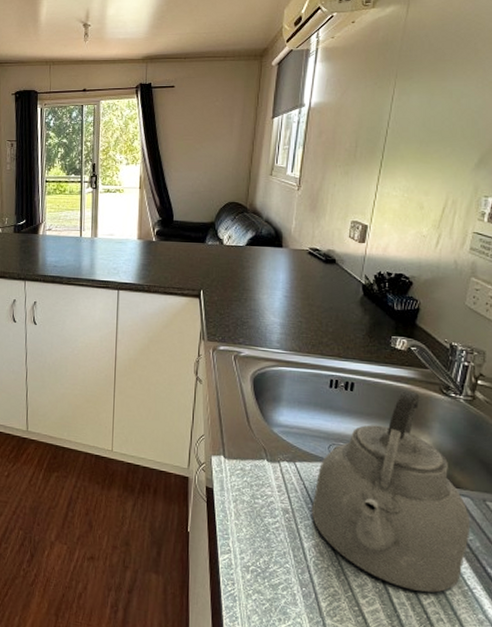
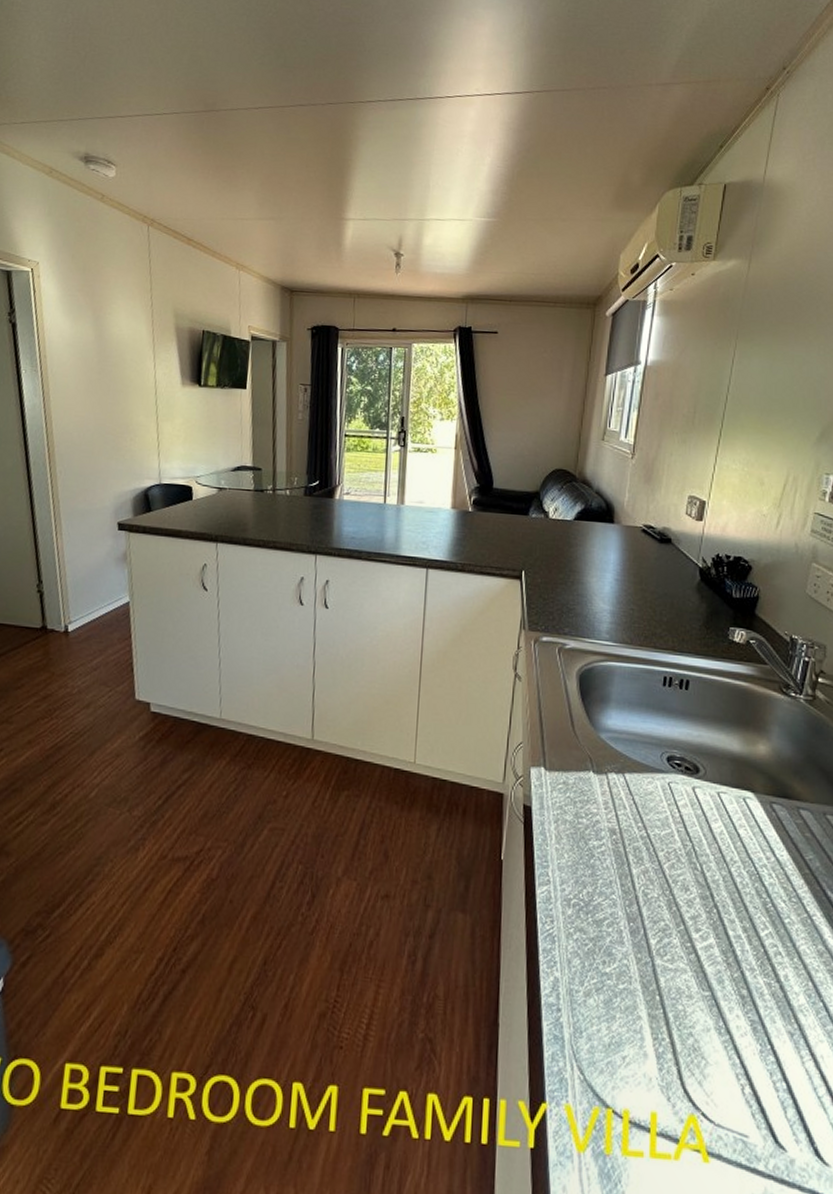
kettle: present [312,388,469,593] -> none [642,687,809,922]

